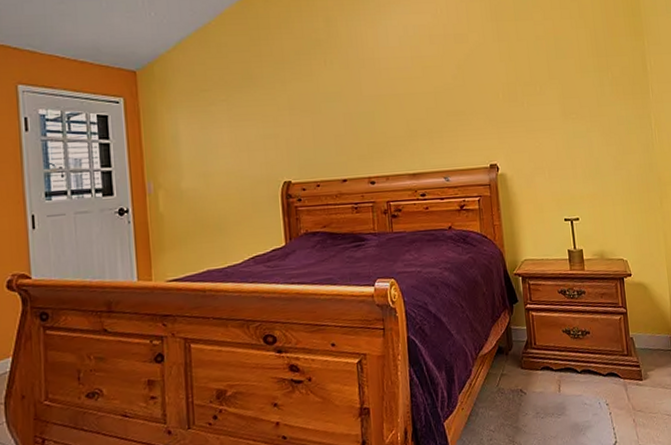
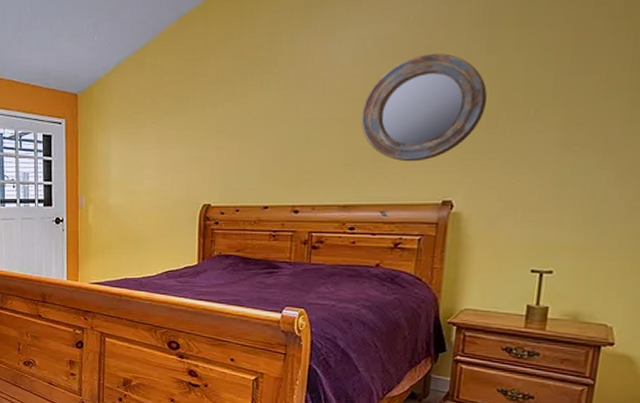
home mirror: none [413,41,506,132] -> present [360,53,488,162]

